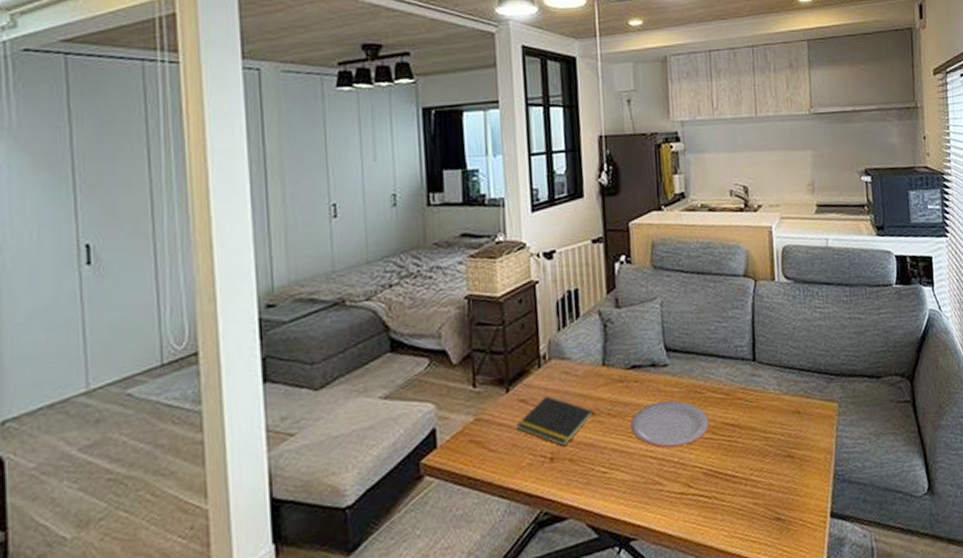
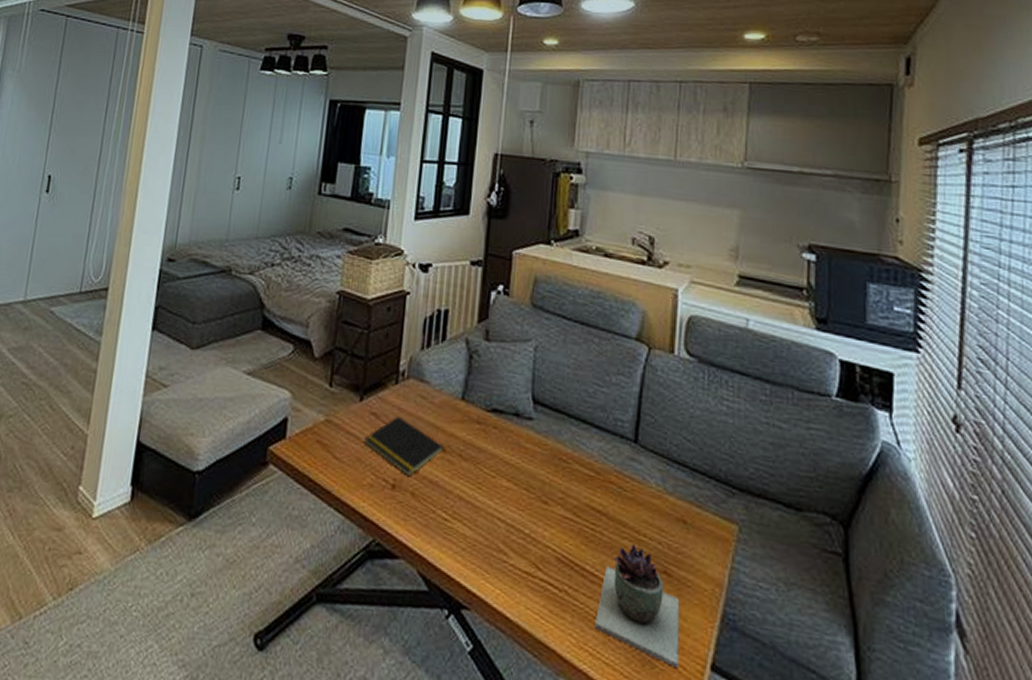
plate: present [630,400,709,448] -> none [481,457,571,519]
succulent plant: none [740,442,808,526] -> present [595,544,680,669]

